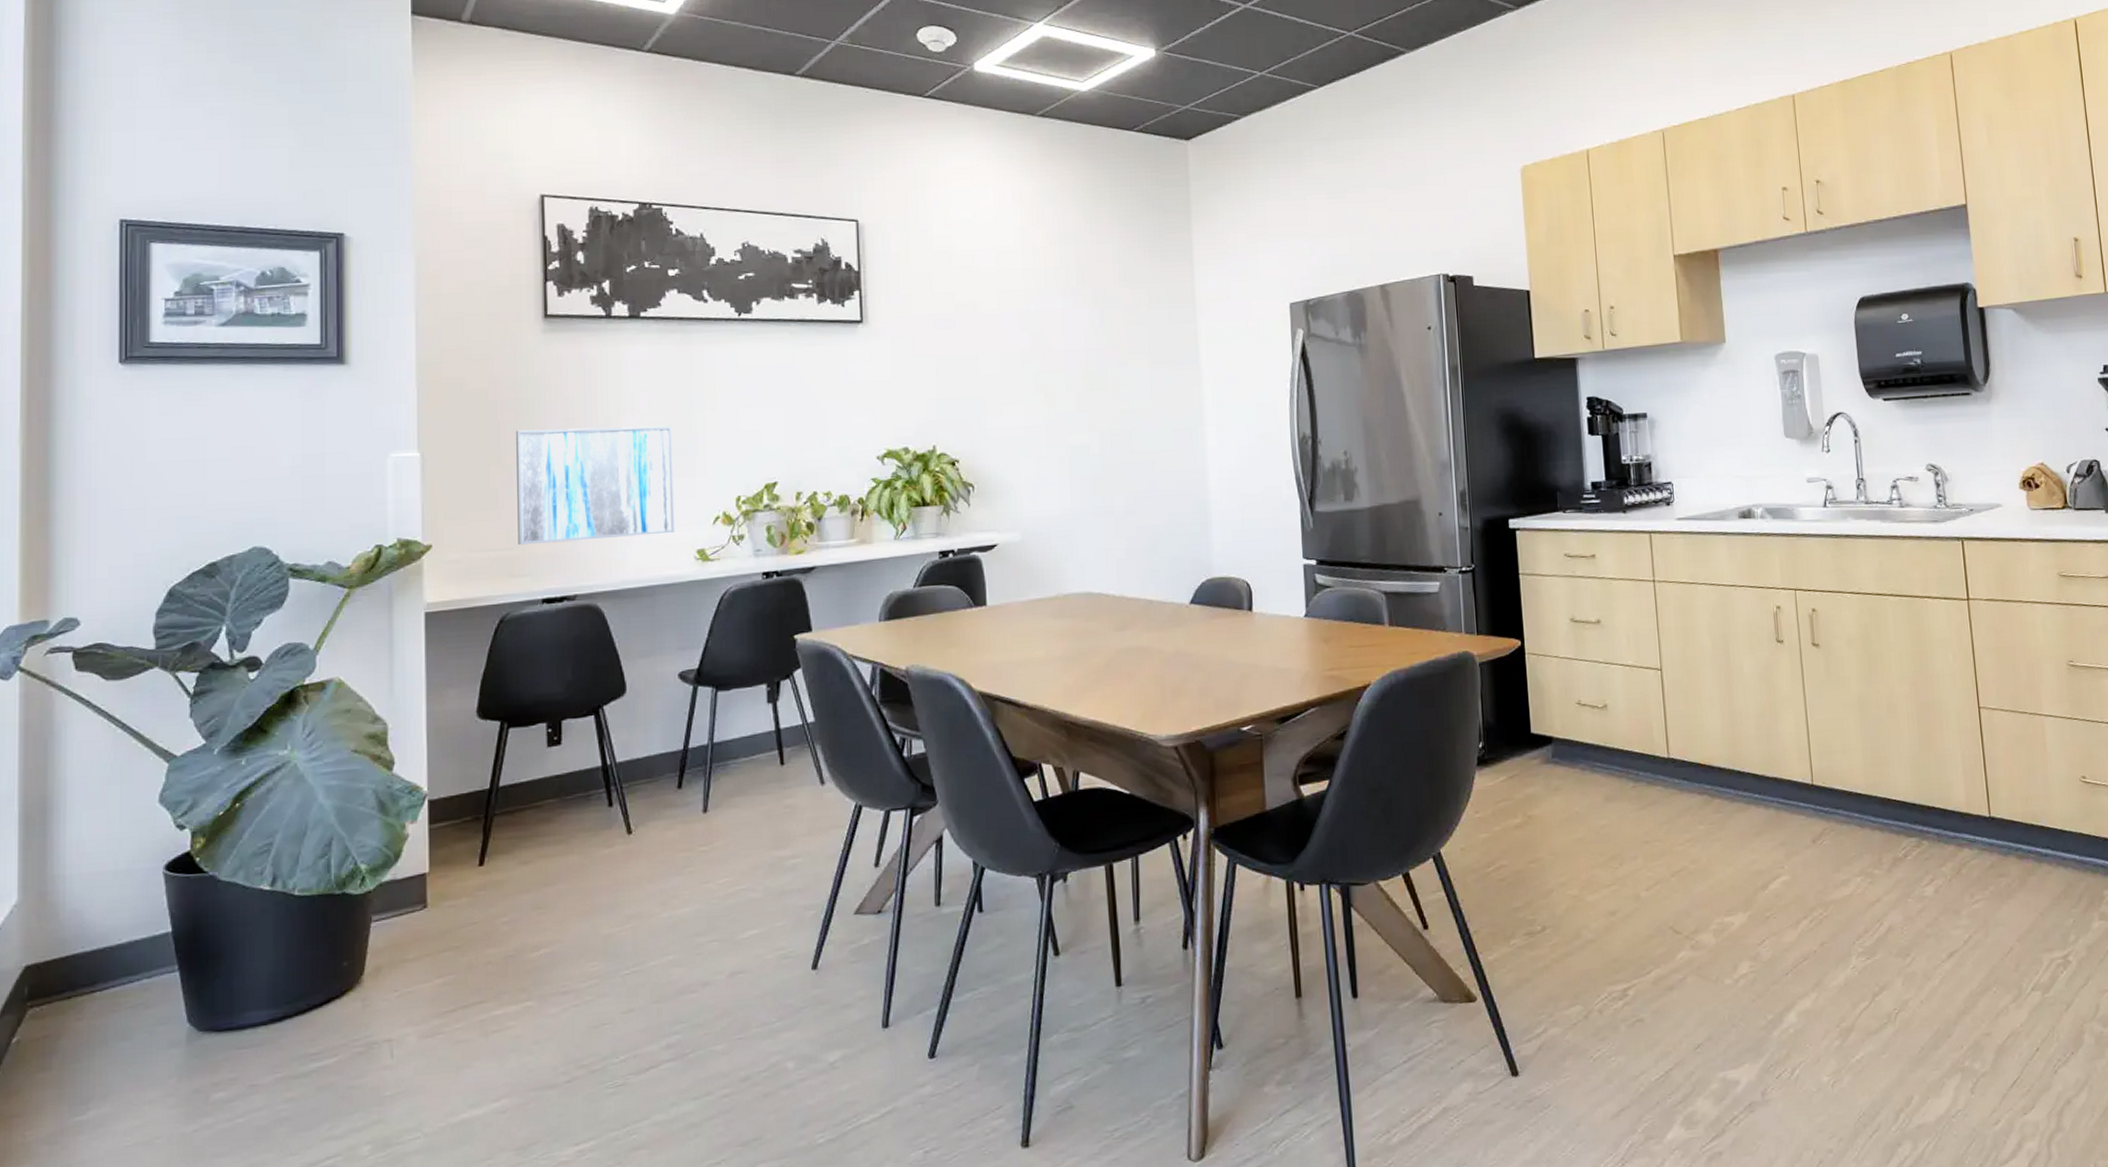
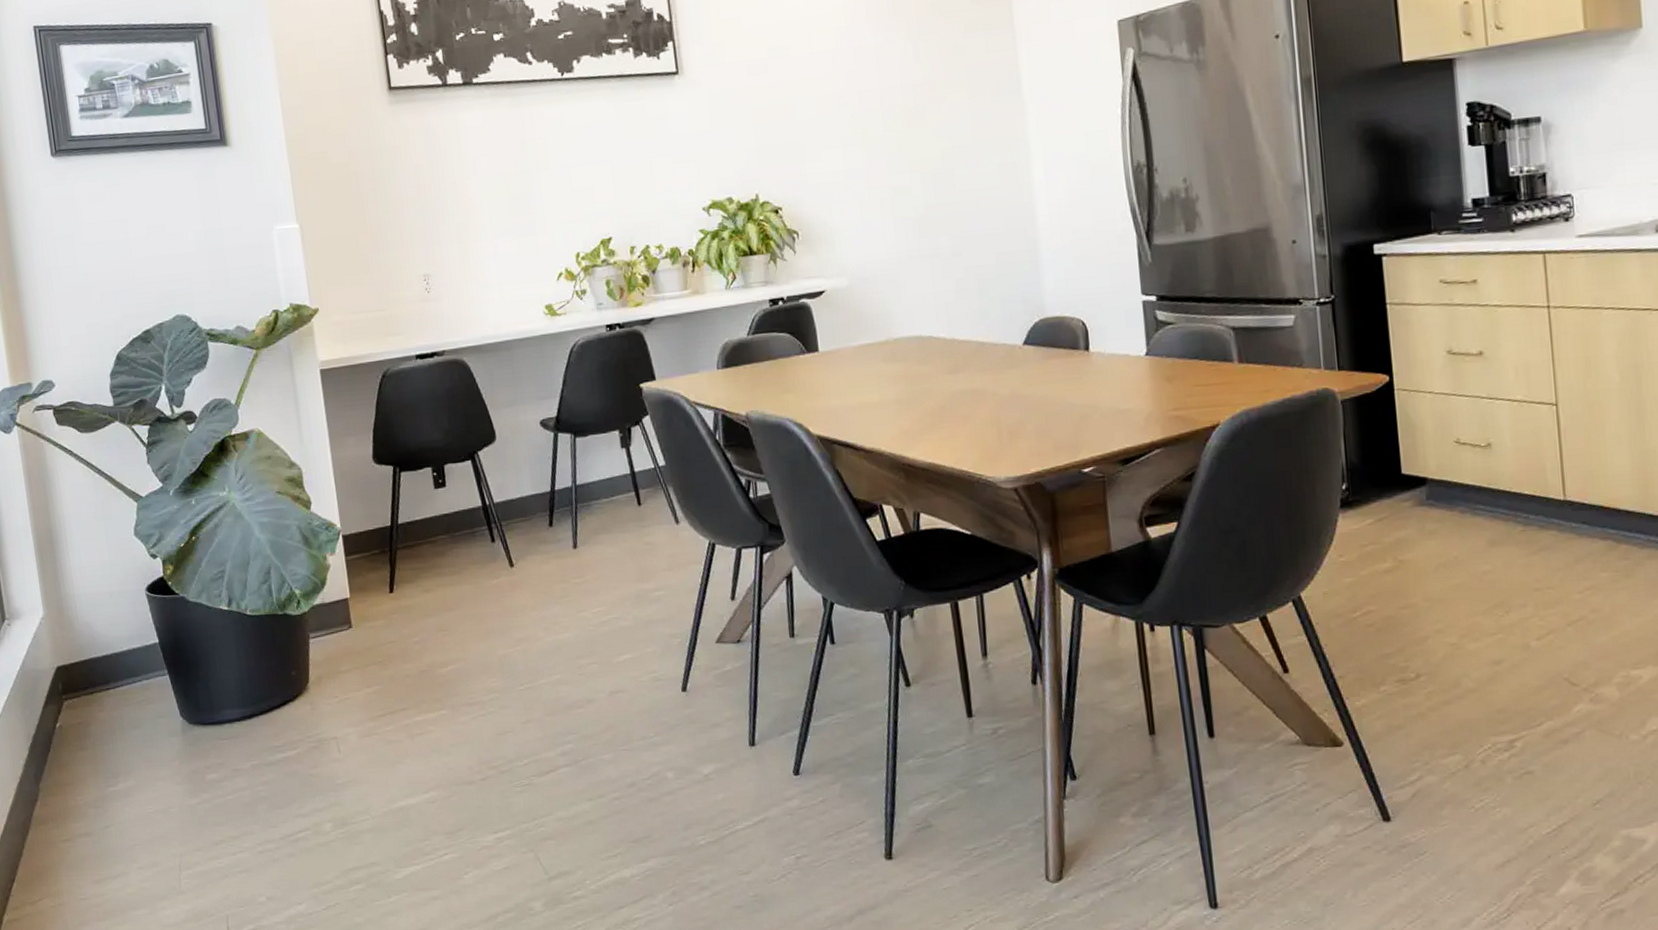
wall art: present [515,426,674,546] -> none [376,188,523,307]

